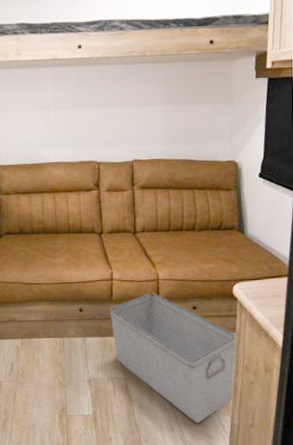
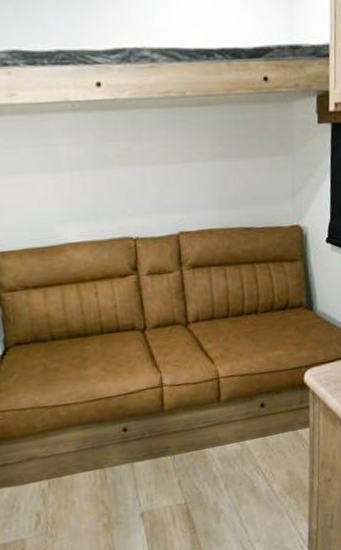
storage bin: present [109,292,237,424] -> none [161,394,312,538]

